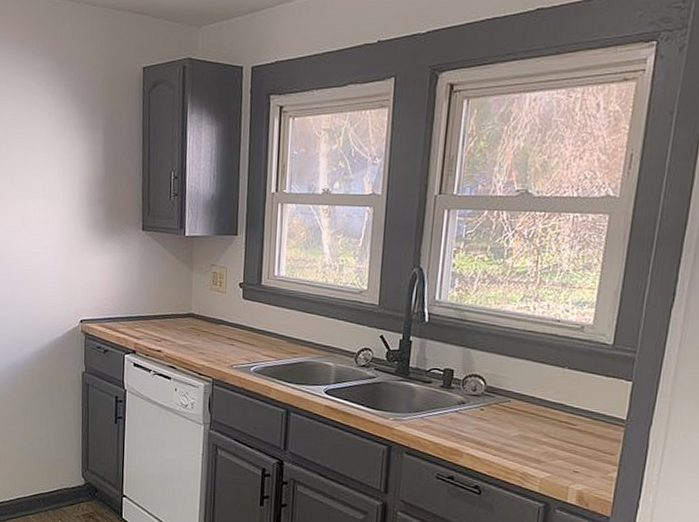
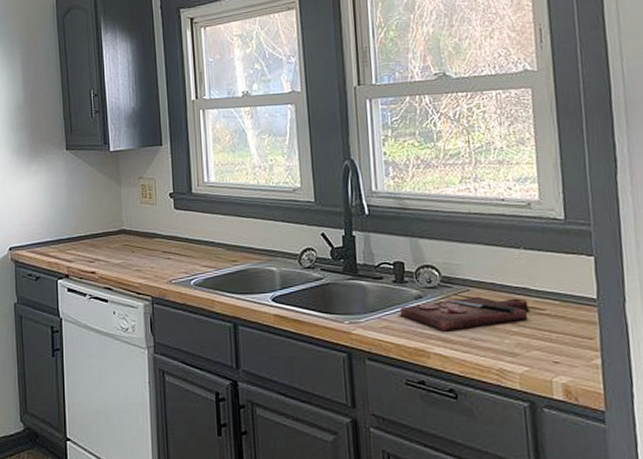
cutting board: none [442,407,562,436] -> present [399,296,529,332]

